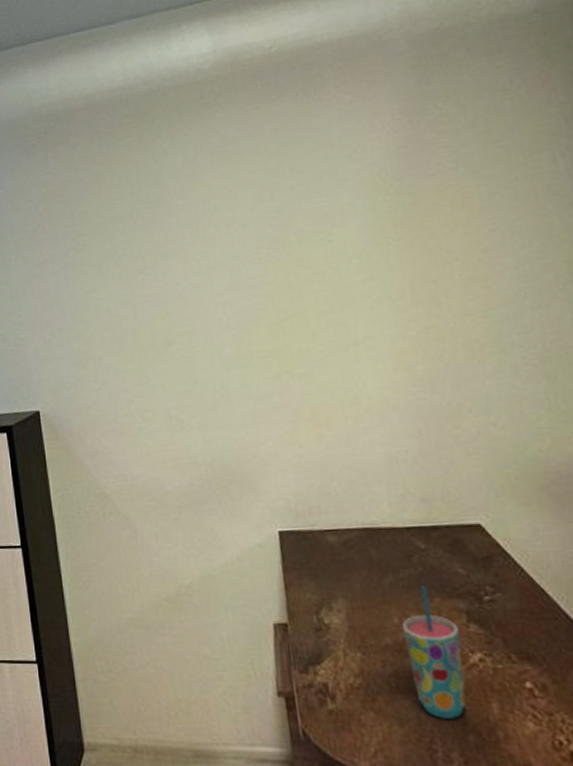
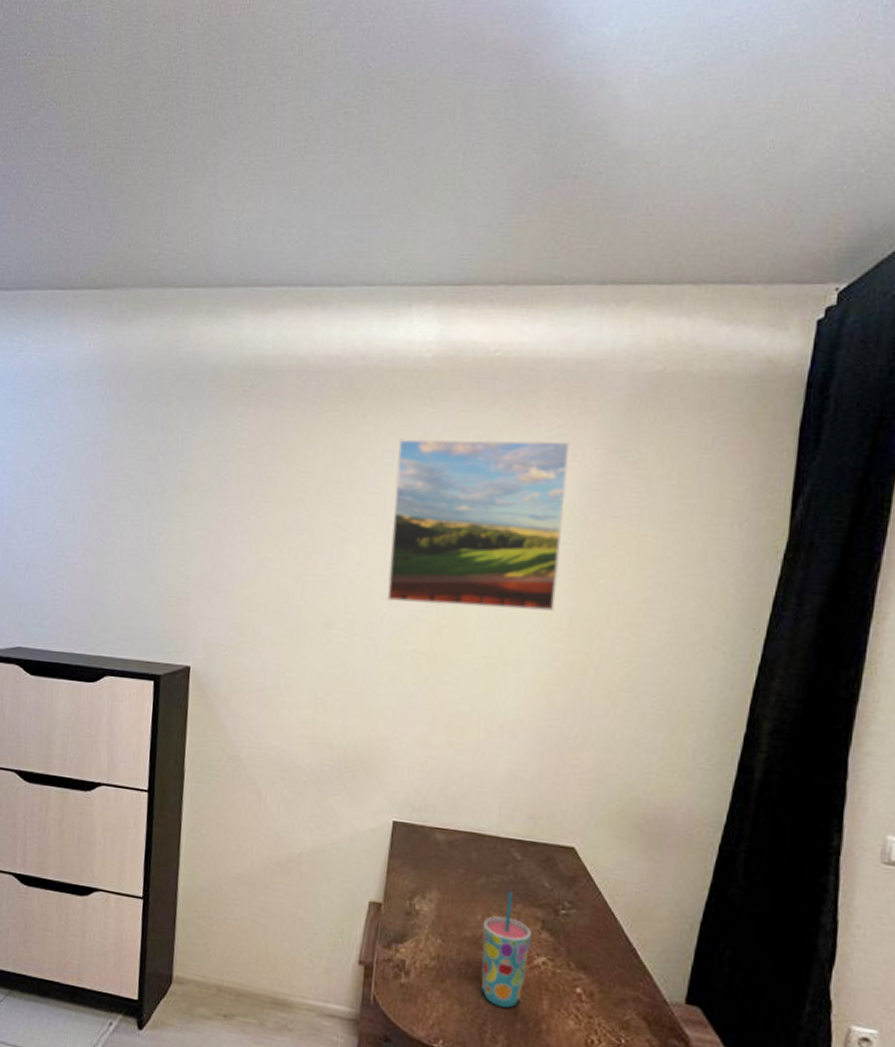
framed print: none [197,114,393,305] -> present [387,439,571,611]

